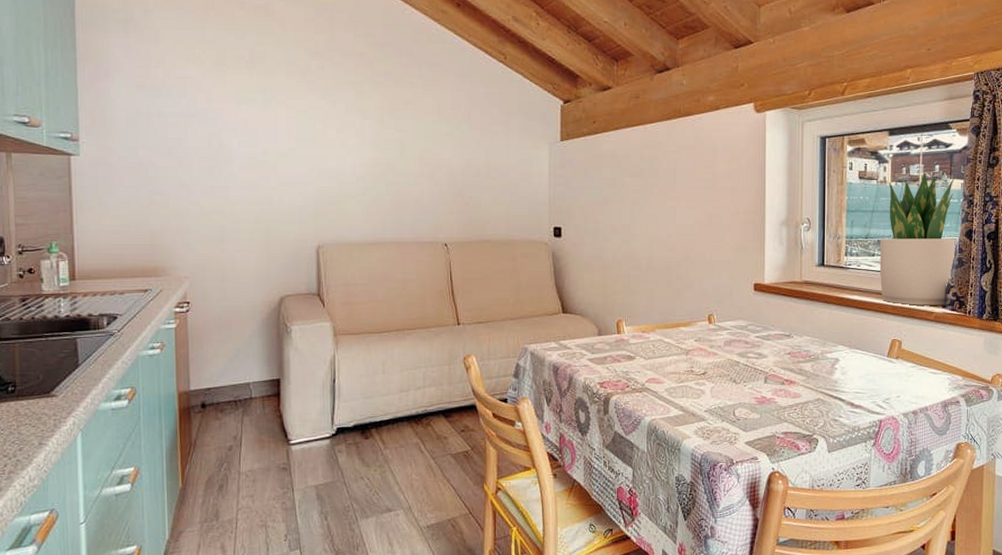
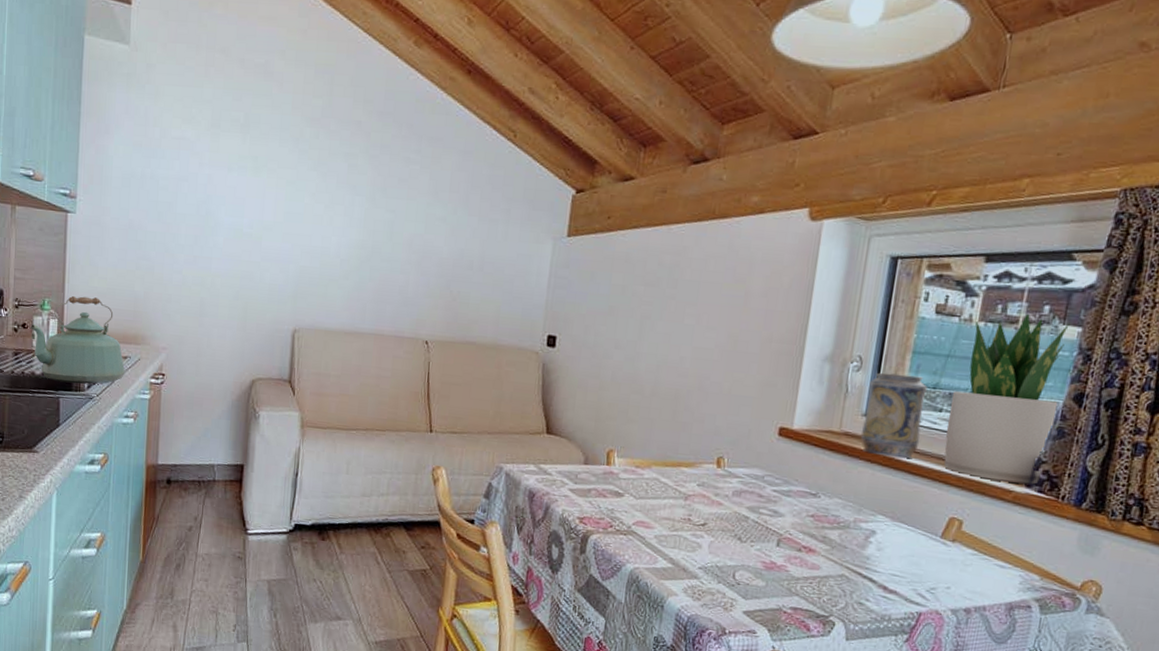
kettle: none [37,235,147,323] -> present [30,295,126,385]
decorative vase: none [817,230,862,297] -> present [860,372,927,459]

